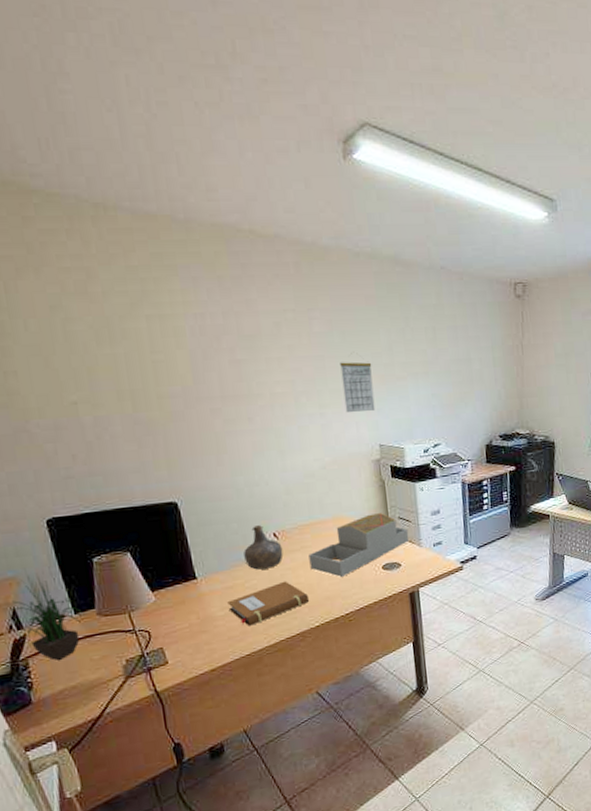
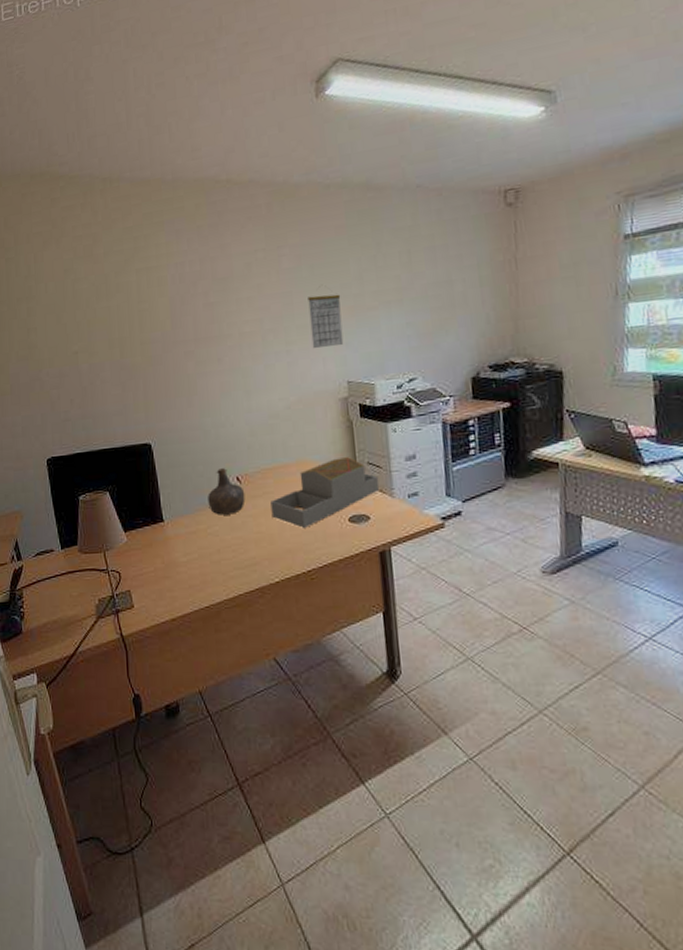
potted plant: present [10,571,84,660] -> none [14,507,69,593]
notebook: present [227,581,310,626] -> none [190,529,270,576]

